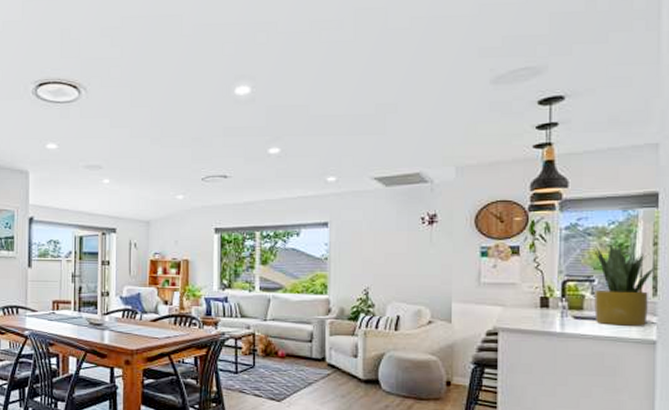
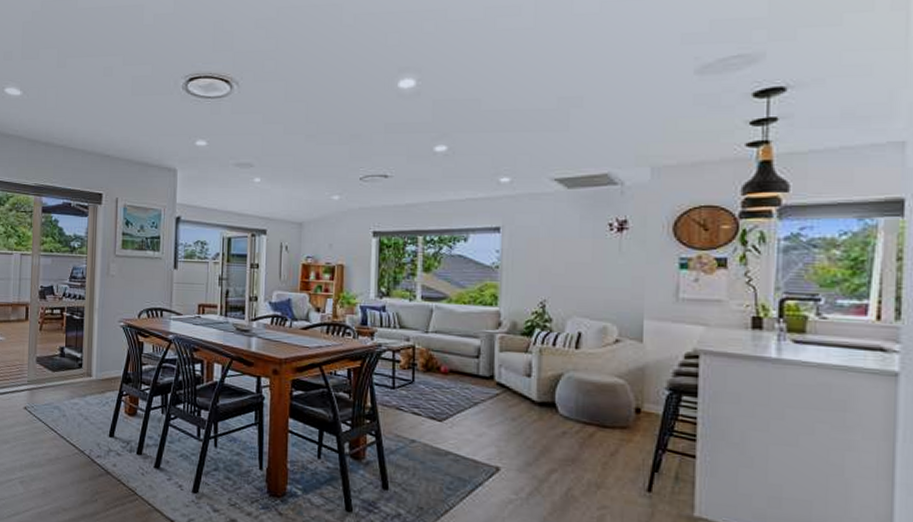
planter: present [592,242,658,326] -> none [818,256,902,355]

